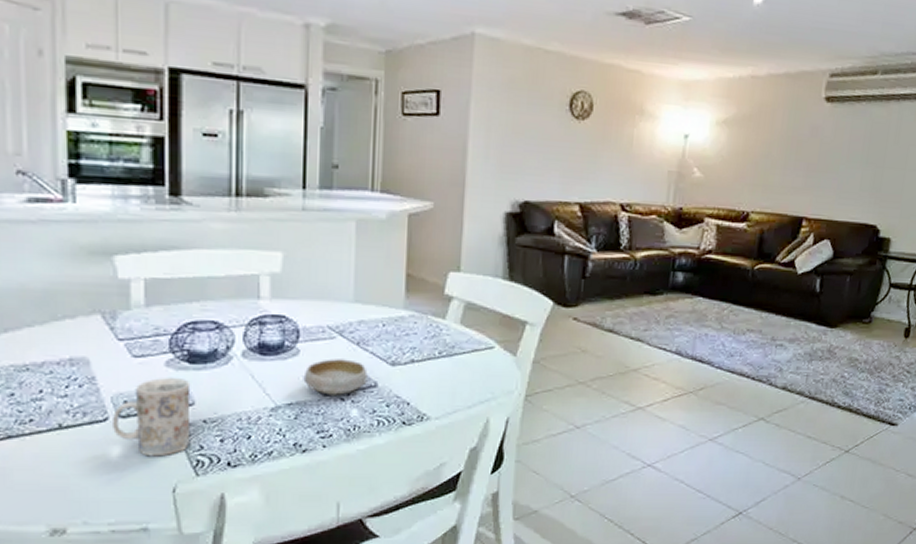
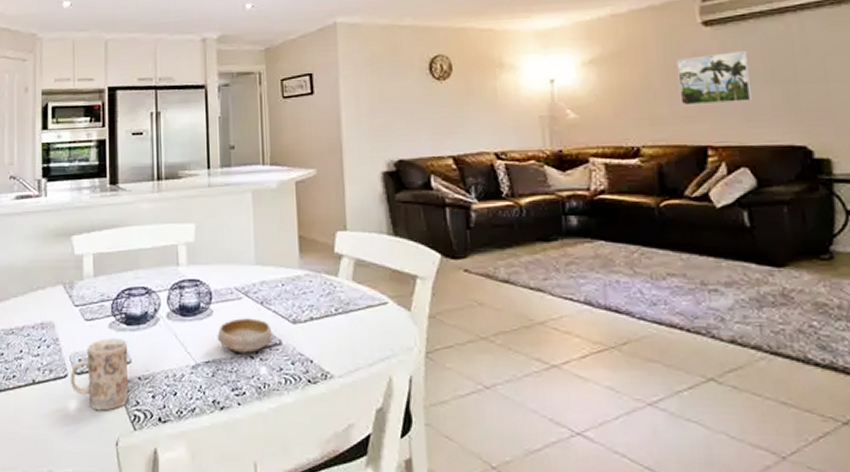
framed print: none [791,130,854,180] -> present [676,50,753,106]

